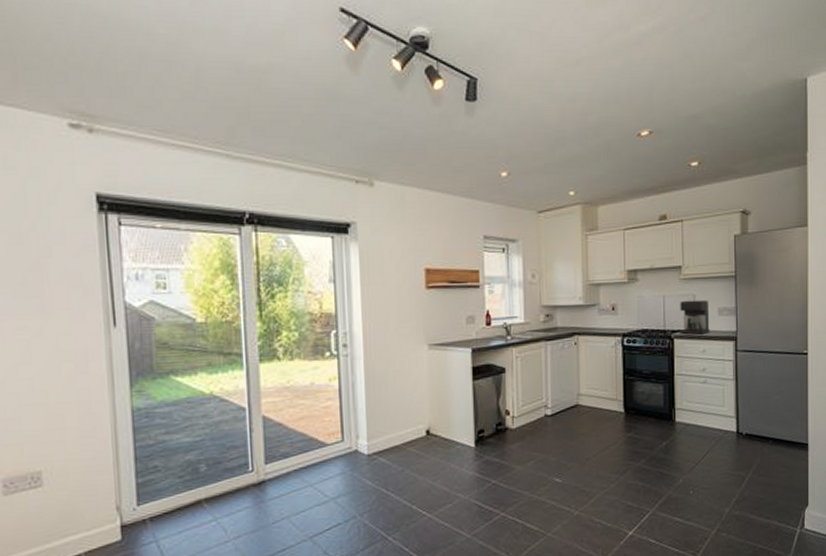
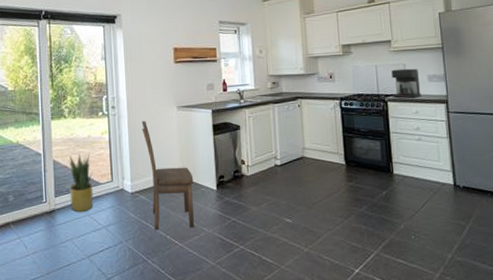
planter: none [284,406,318,482] -> present [68,153,94,212]
dining chair: none [382,363,447,499] -> present [141,121,194,230]

